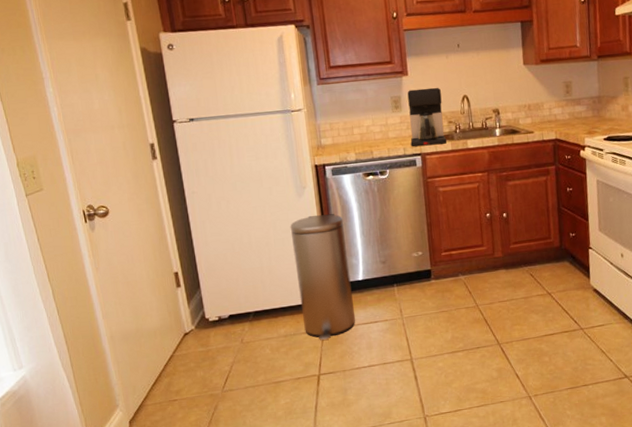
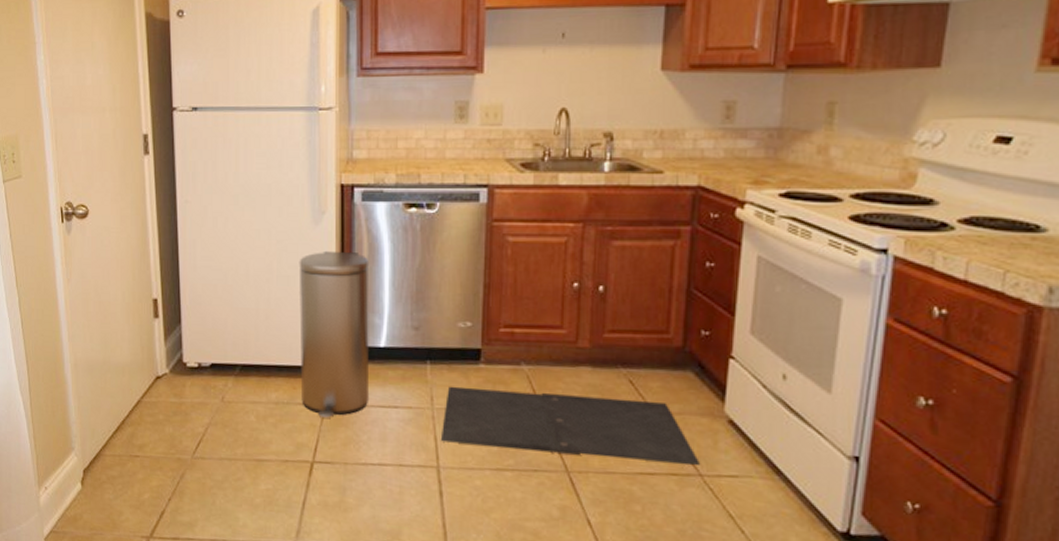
coffee maker: present [407,87,447,147] -> none [475,93,529,177]
door mat: none [410,285,581,341] -> present [440,386,701,465]

